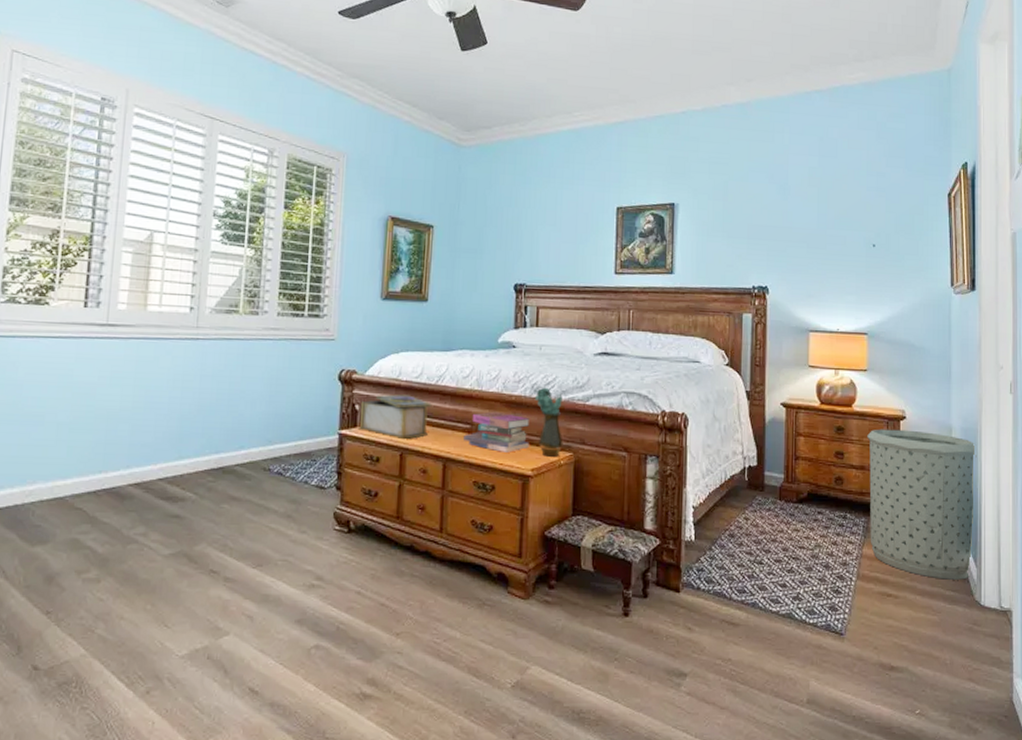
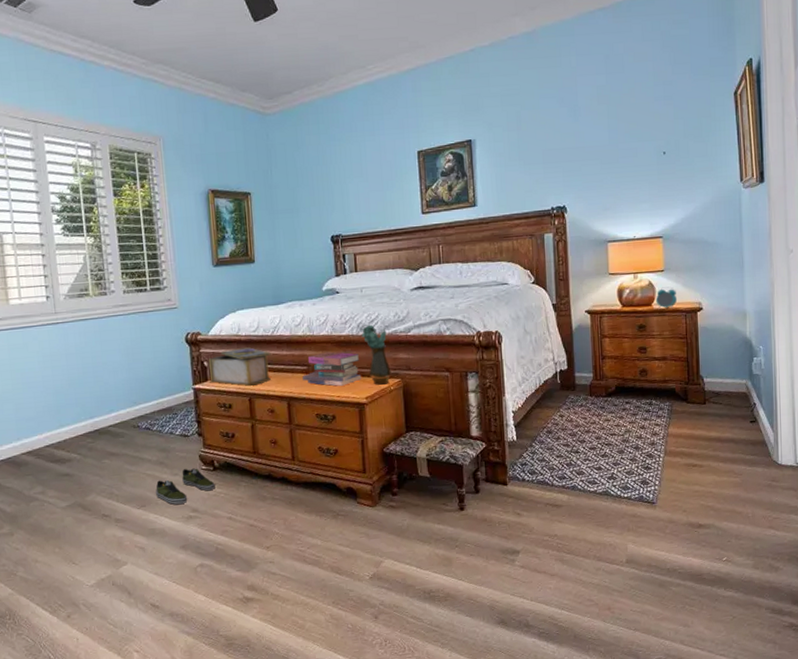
shoe: none [277,527,347,569] -> present [156,468,215,505]
alarm clock: none [856,388,880,414] -> present [655,286,678,309]
laundry basket: present [867,429,977,580] -> none [667,319,770,447]

